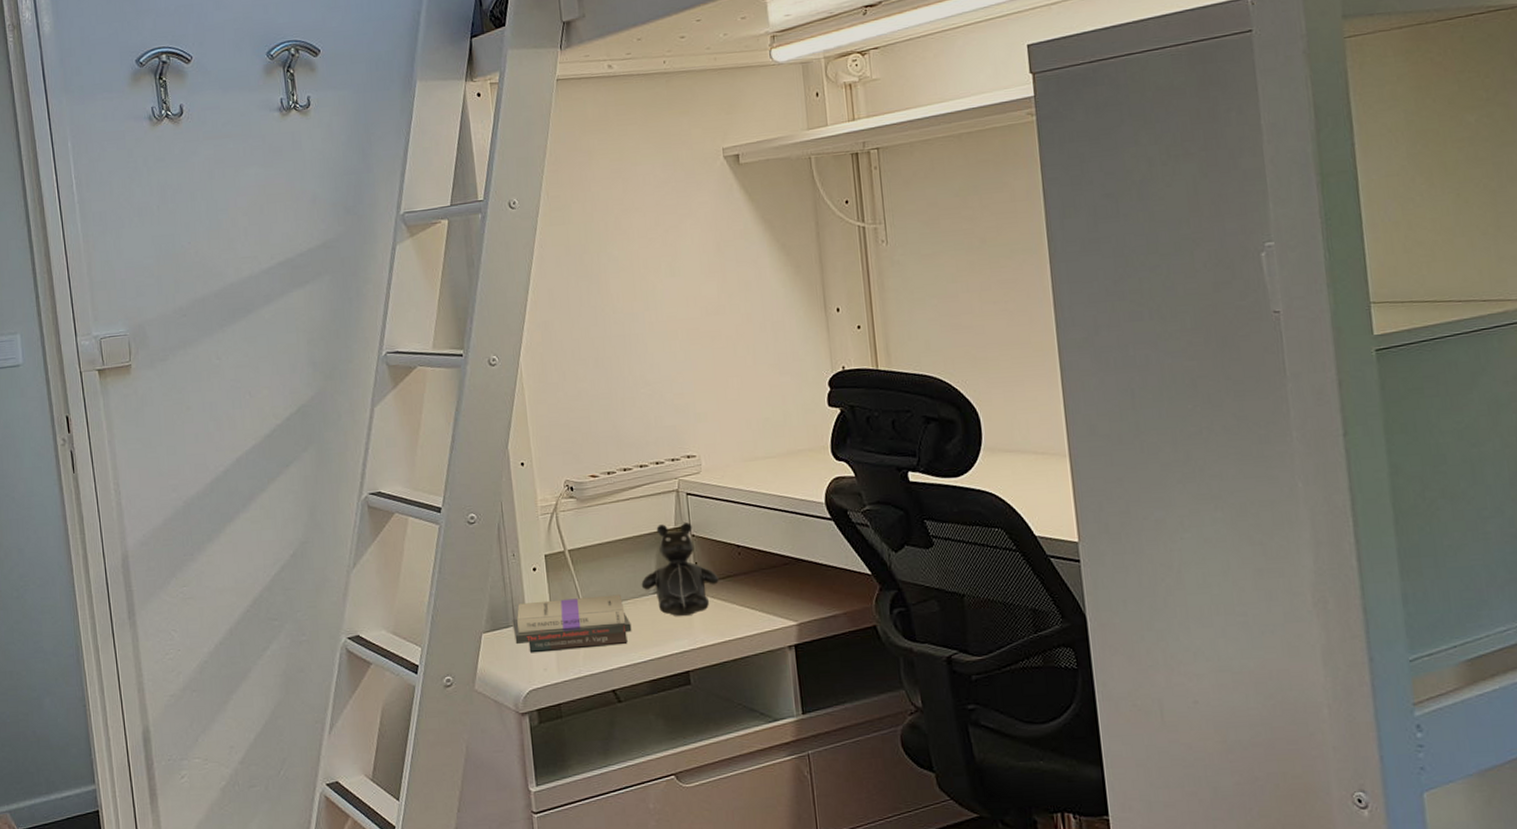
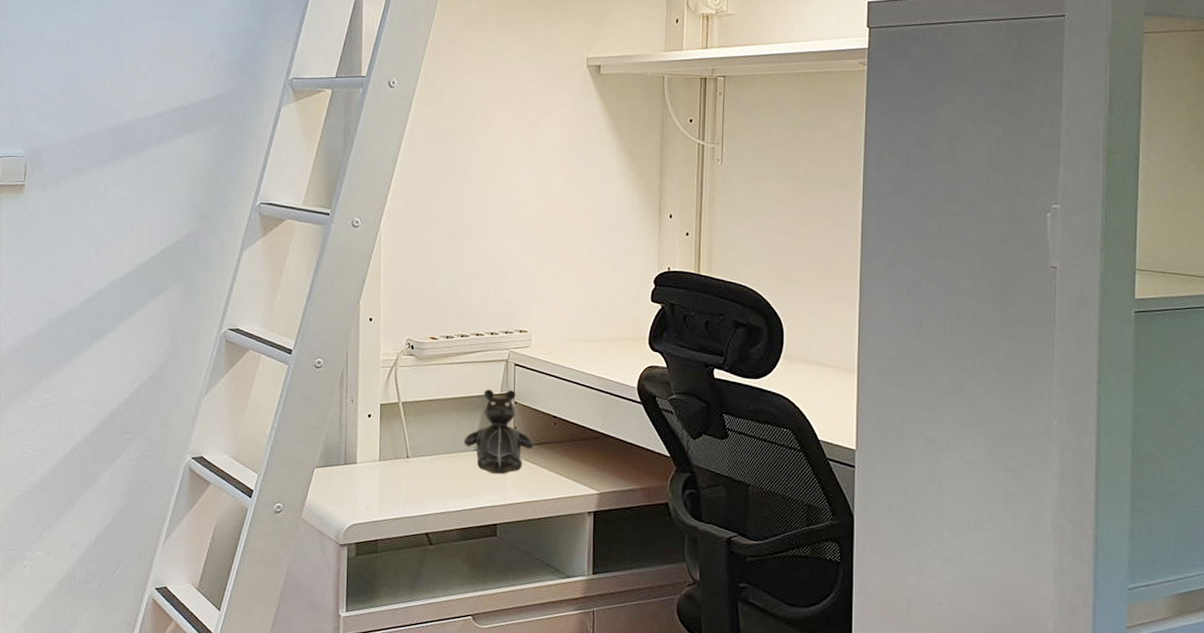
books: present [512,594,632,653] -> none [343,445,450,494]

